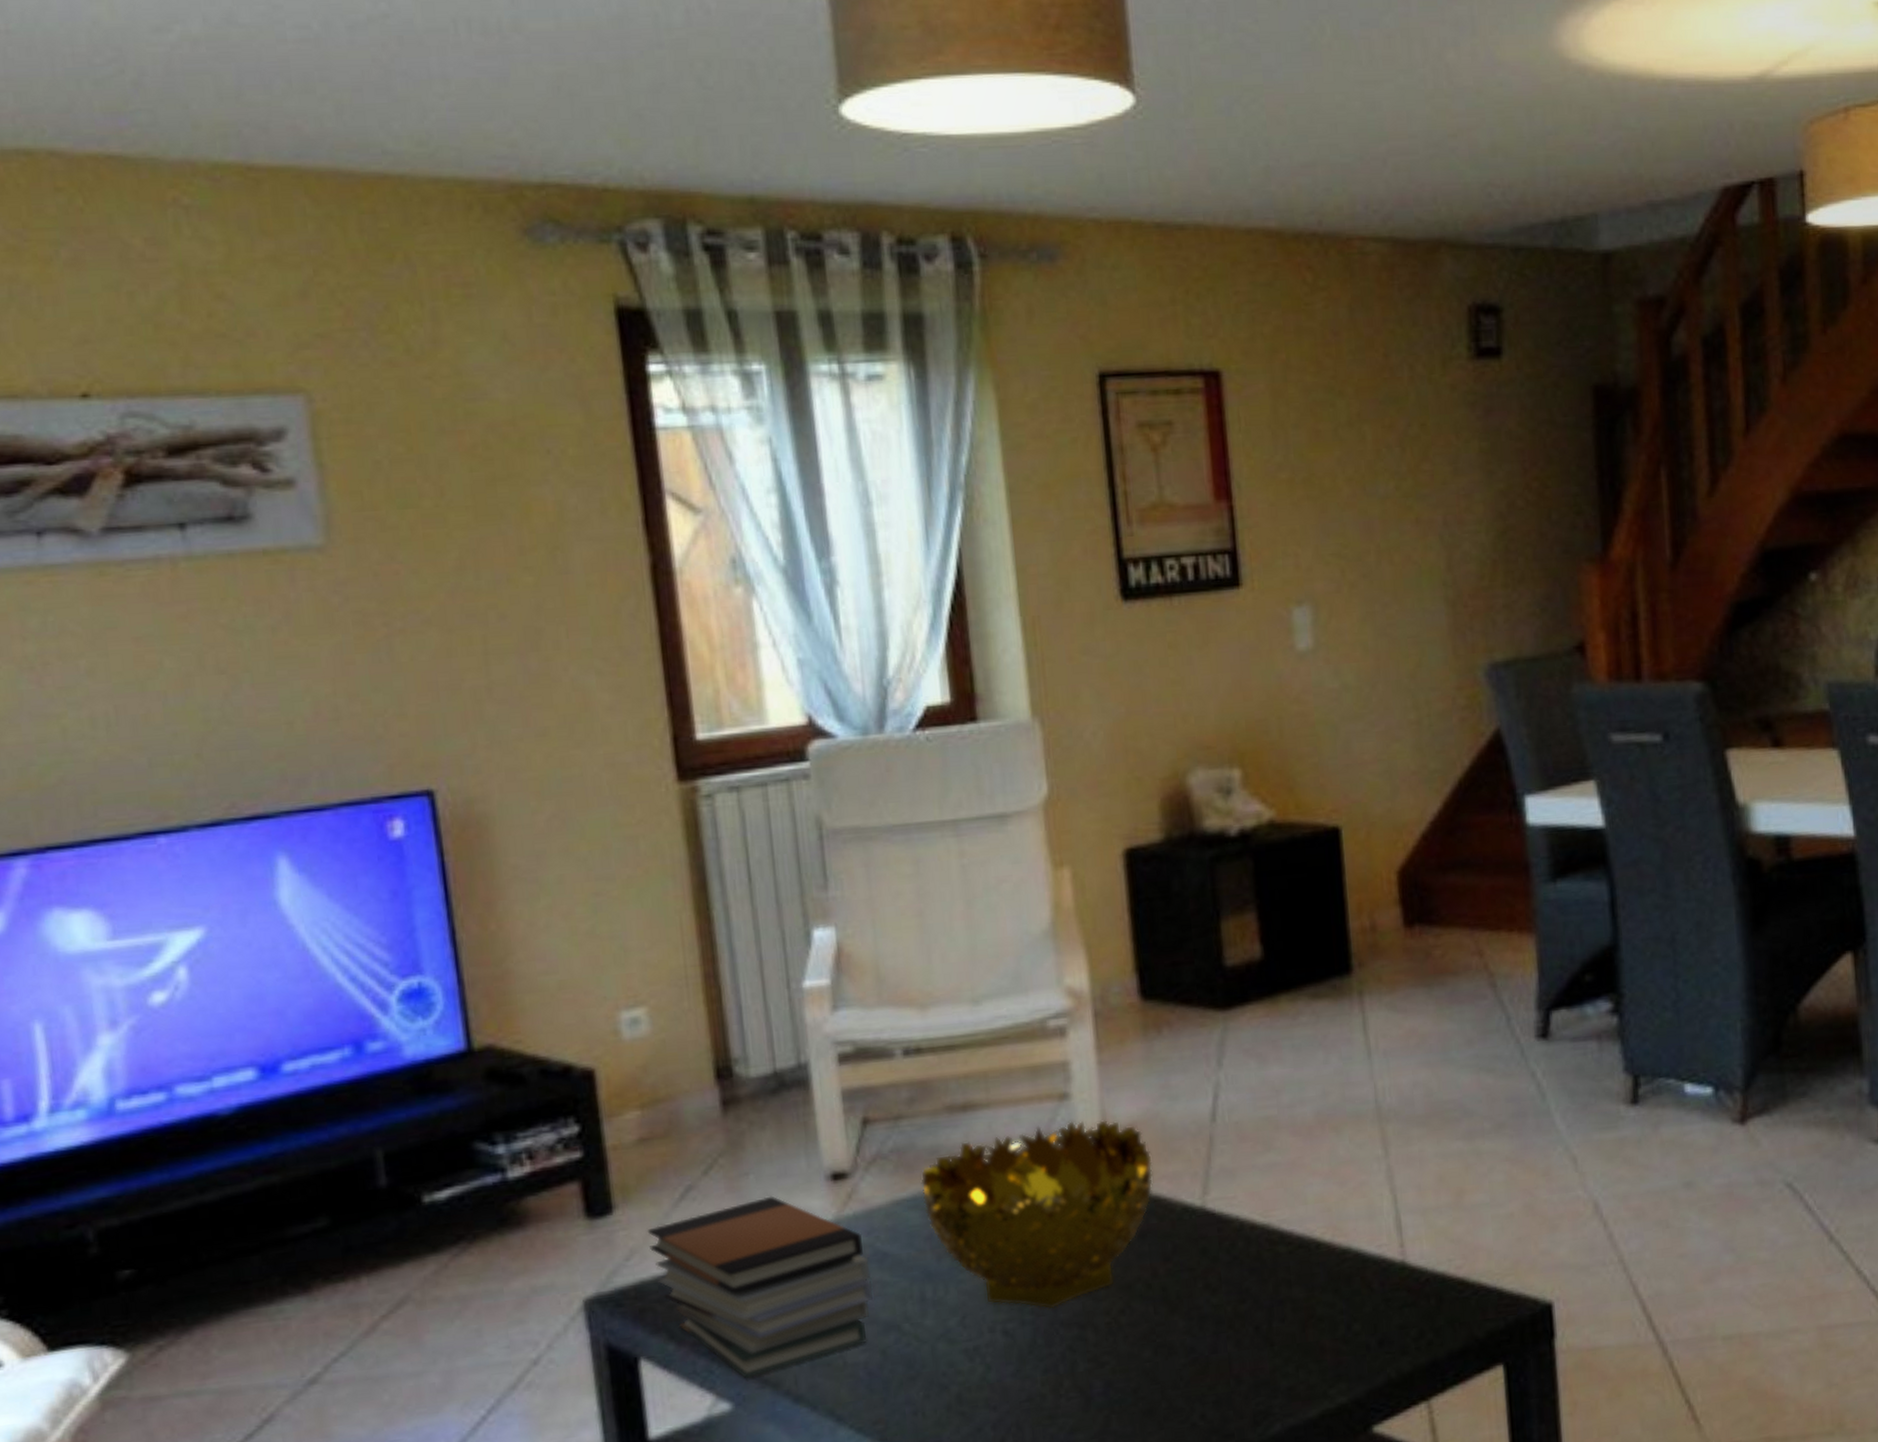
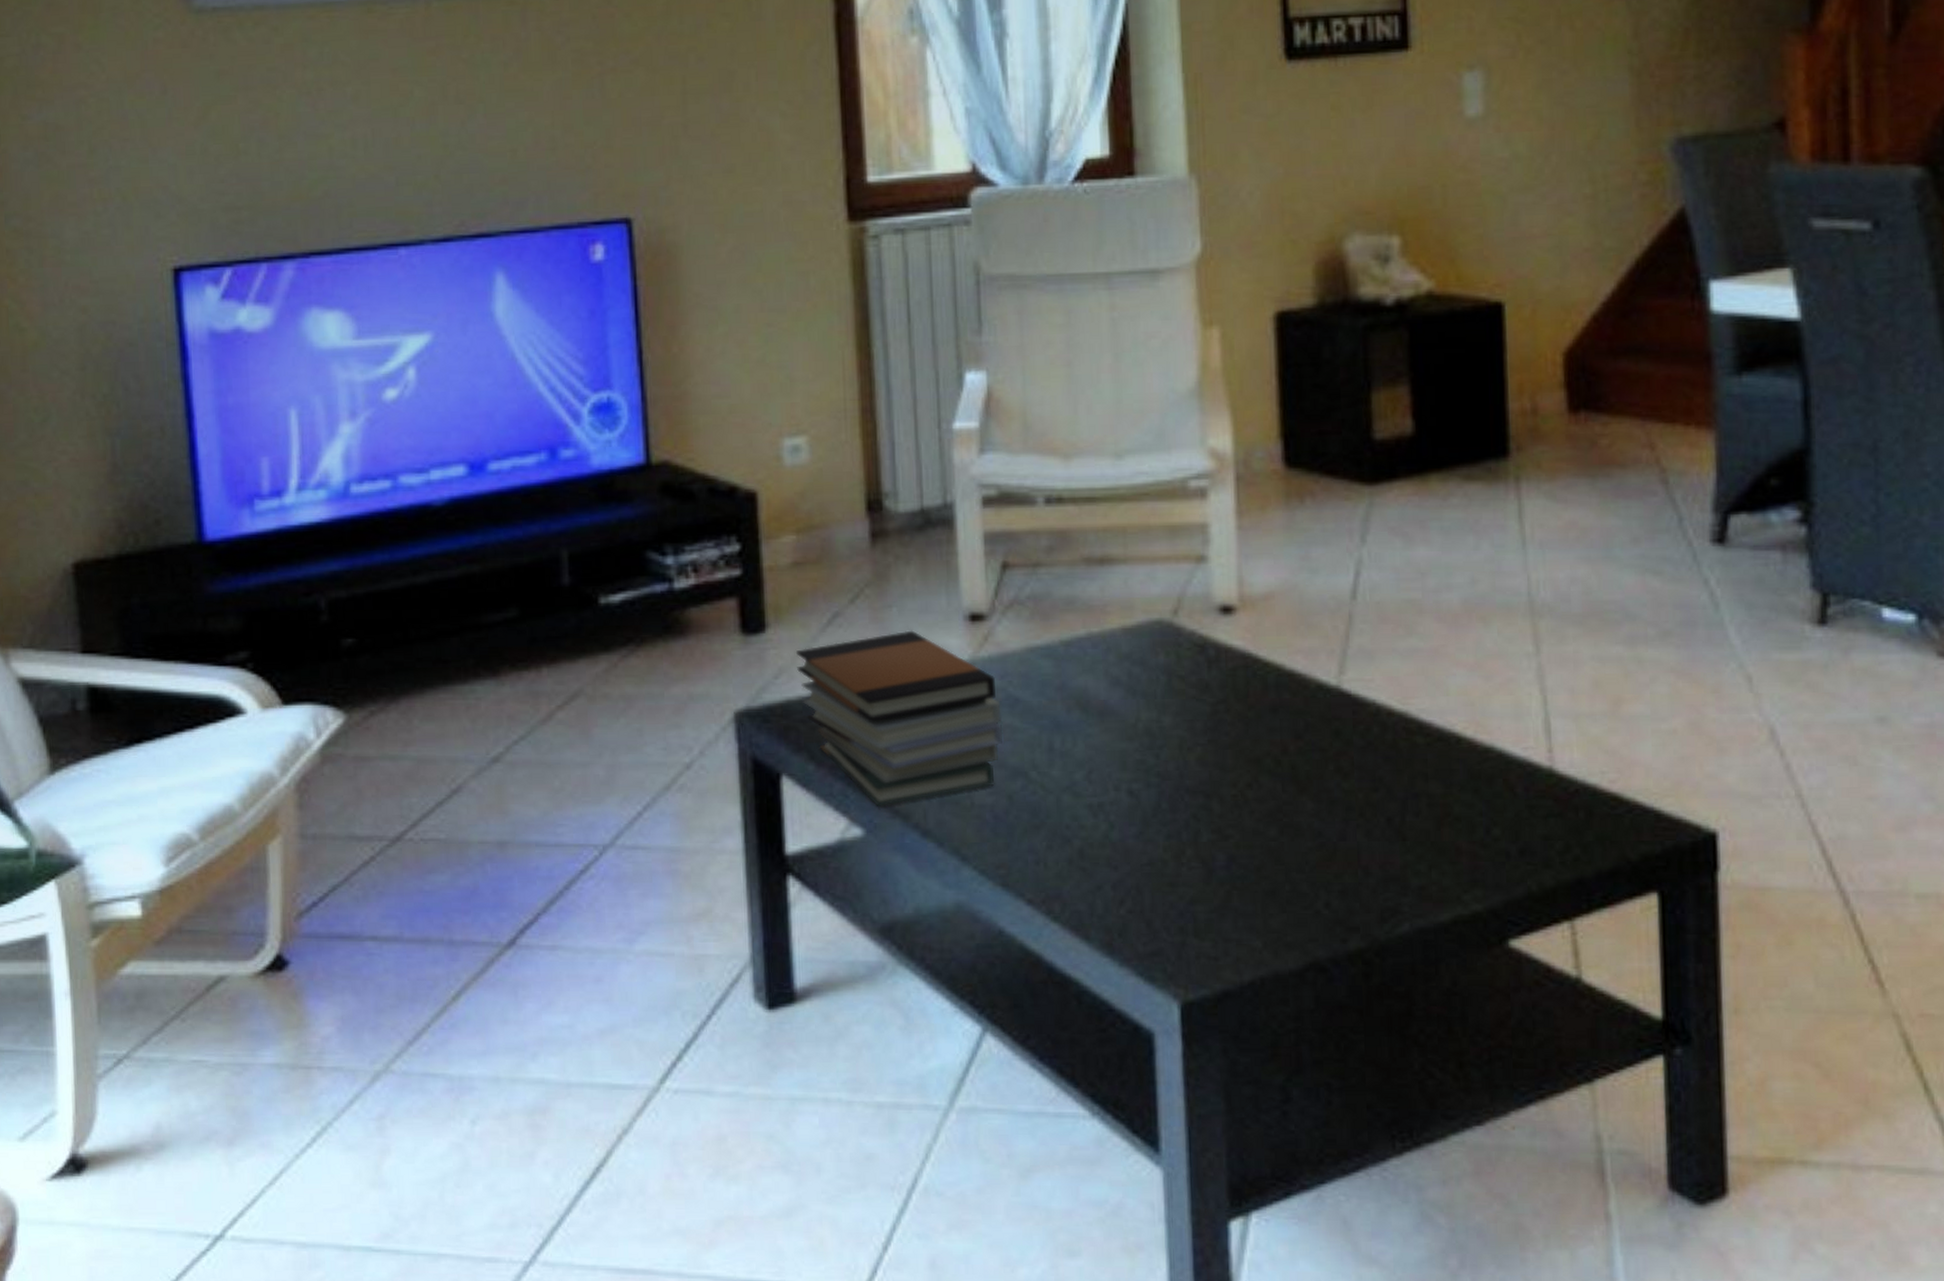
decorative bowl: present [920,1120,1154,1310] -> none [1055,585,1289,774]

